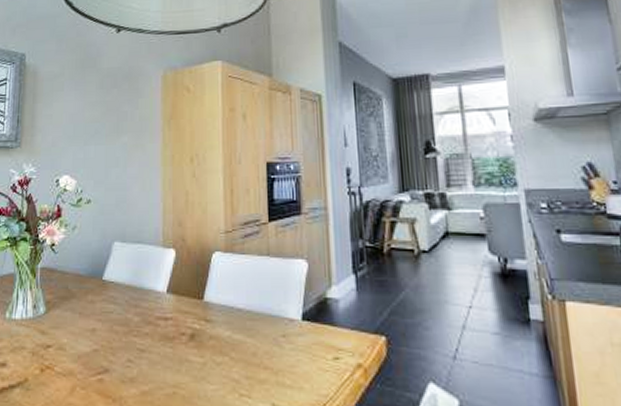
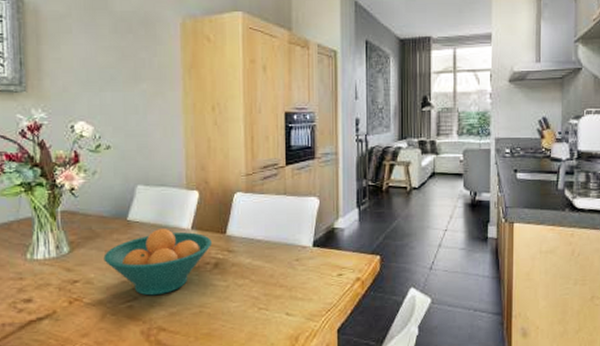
fruit bowl: none [77,291,188,369] -> present [103,229,212,296]

